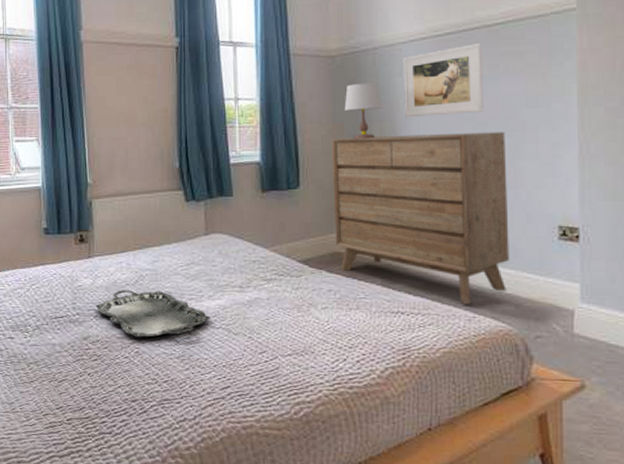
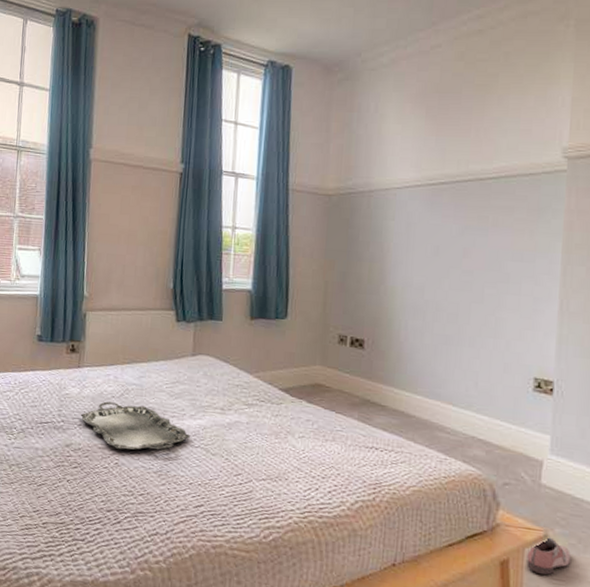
dresser: present [331,132,509,304] -> none [317,274,490,446]
table lamp: present [344,82,383,140] -> none [336,223,374,278]
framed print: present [402,42,485,118] -> none [394,194,474,262]
shoe: none [565,385,609,425] -> present [526,535,571,575]

